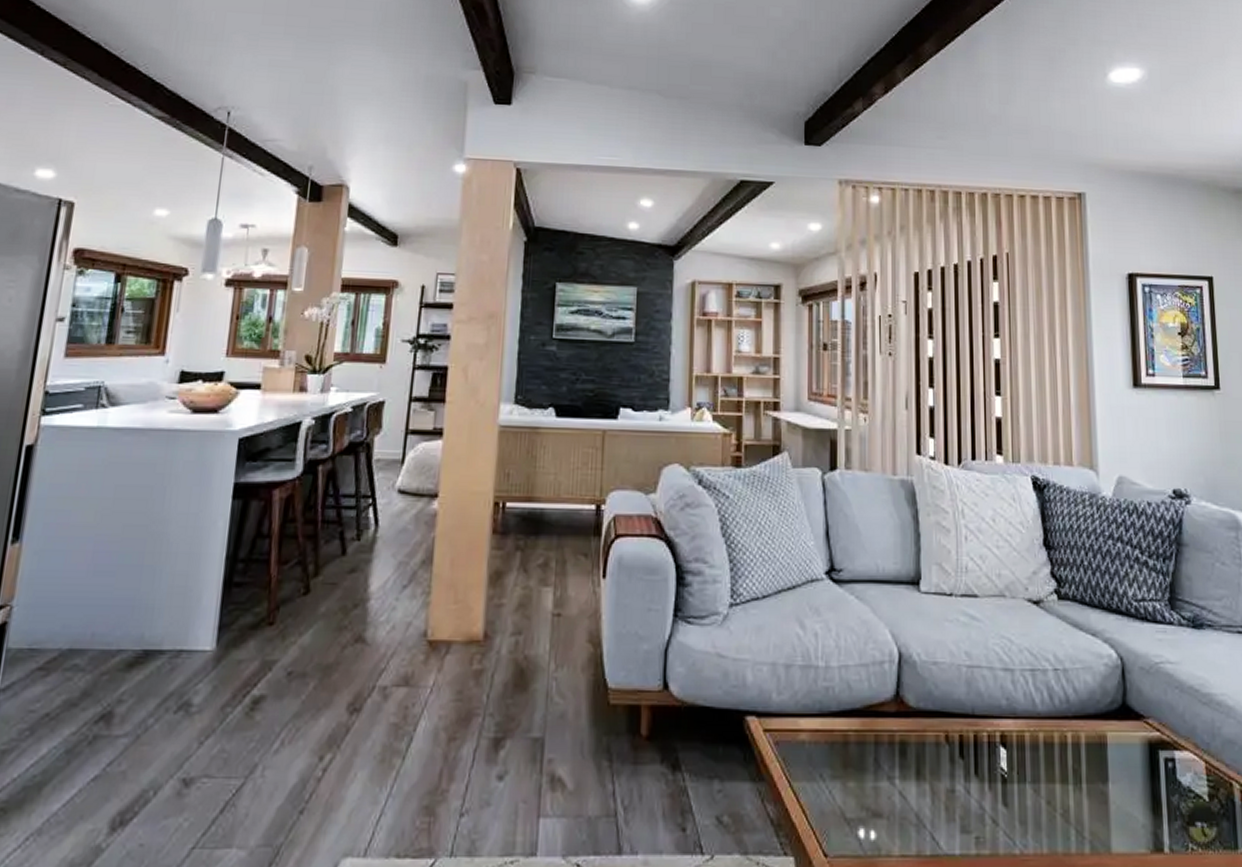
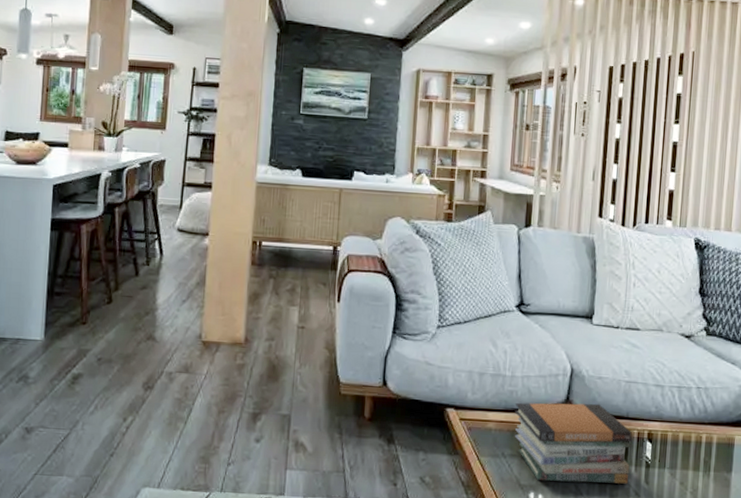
book stack: none [832,698,983,812] -> present [514,402,632,484]

